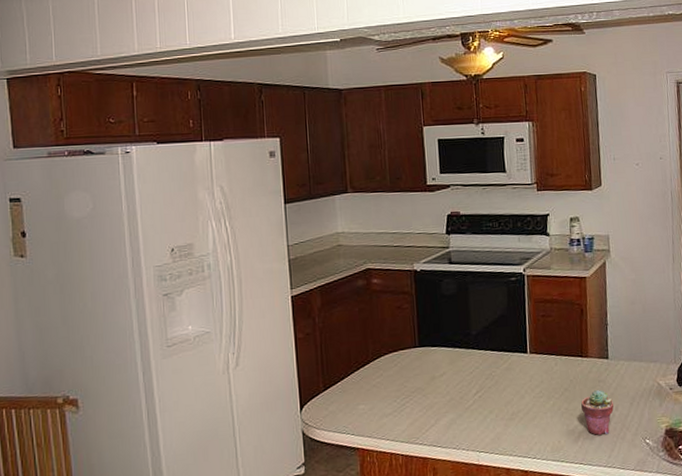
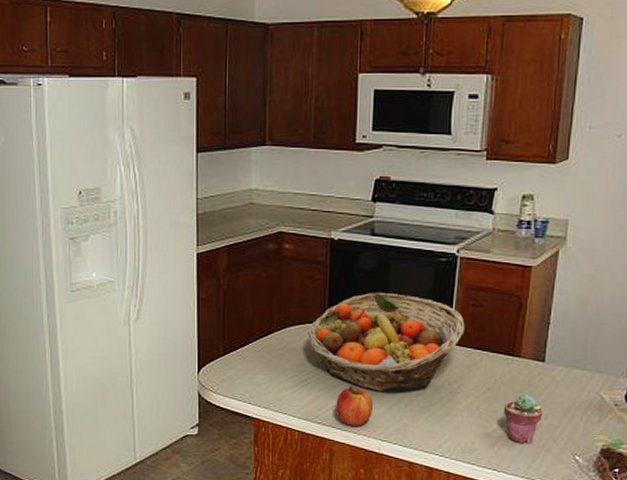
fruit basket: none [402,313,539,406] -> present [308,292,465,392]
apple: none [434,404,468,443] -> present [336,386,373,426]

